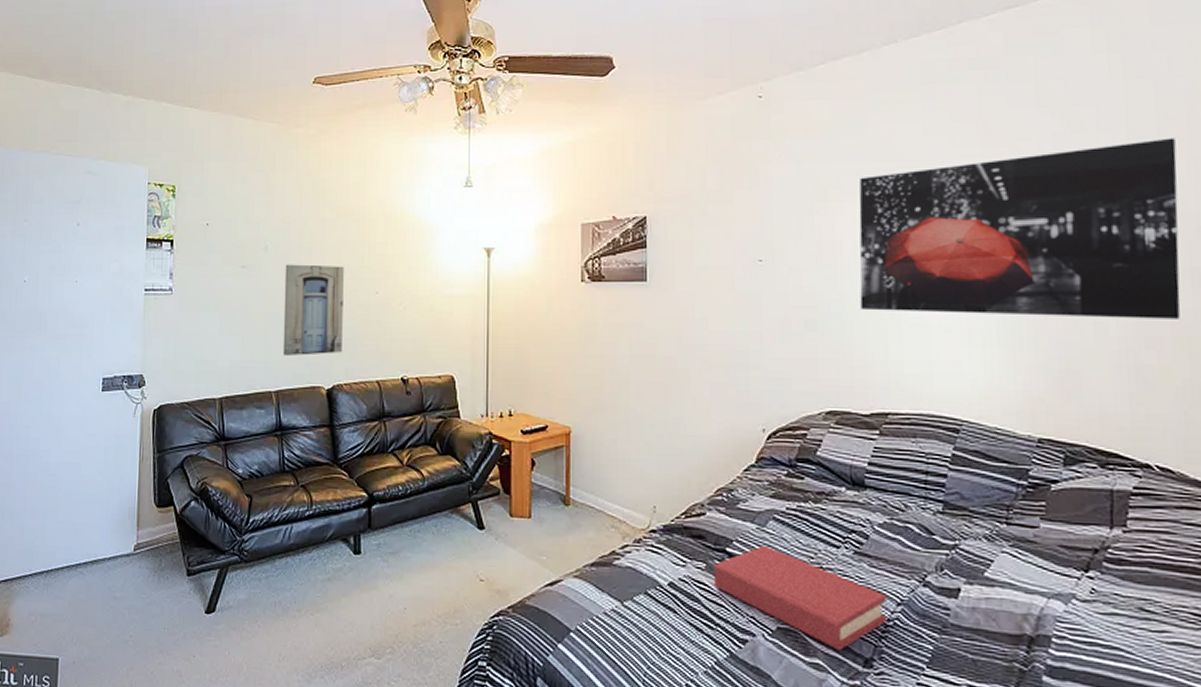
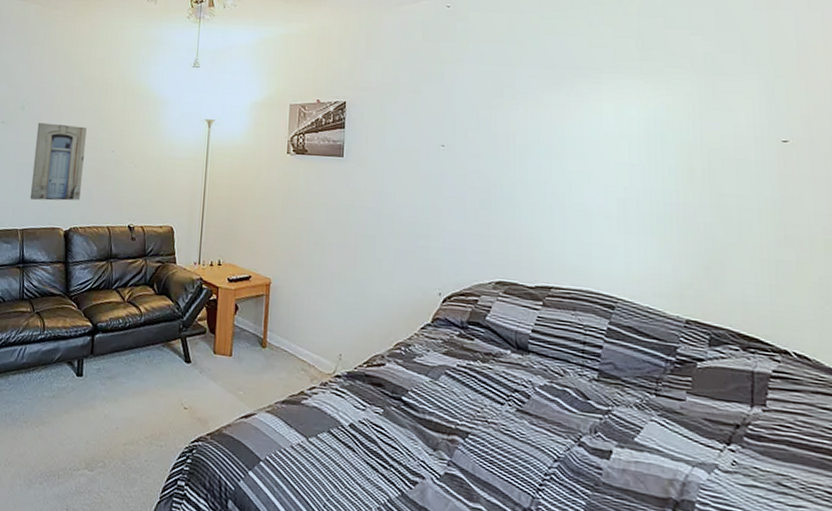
hardback book: present [714,545,888,650] -> none [390,396,545,499]
wall art: present [859,138,1181,319] -> none [529,62,817,222]

